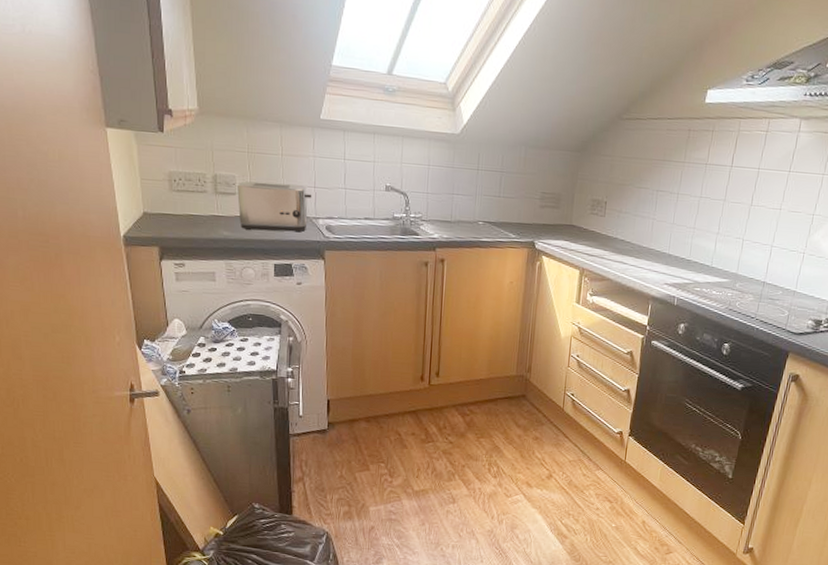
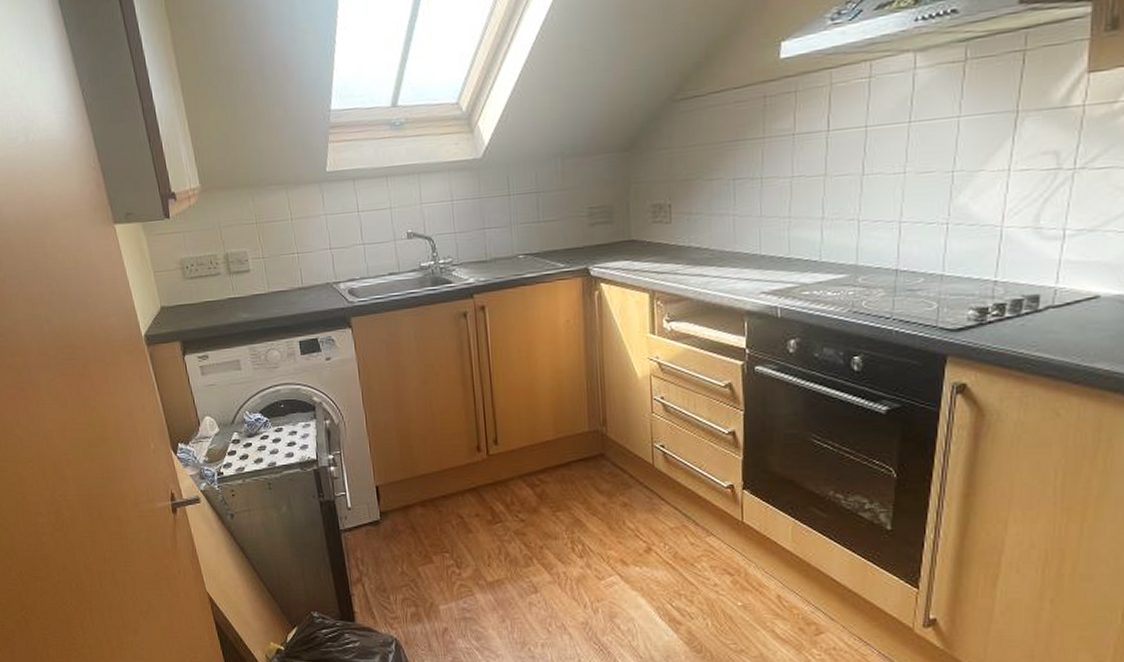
toaster: present [237,181,312,233] -> none [250,248,329,309]

